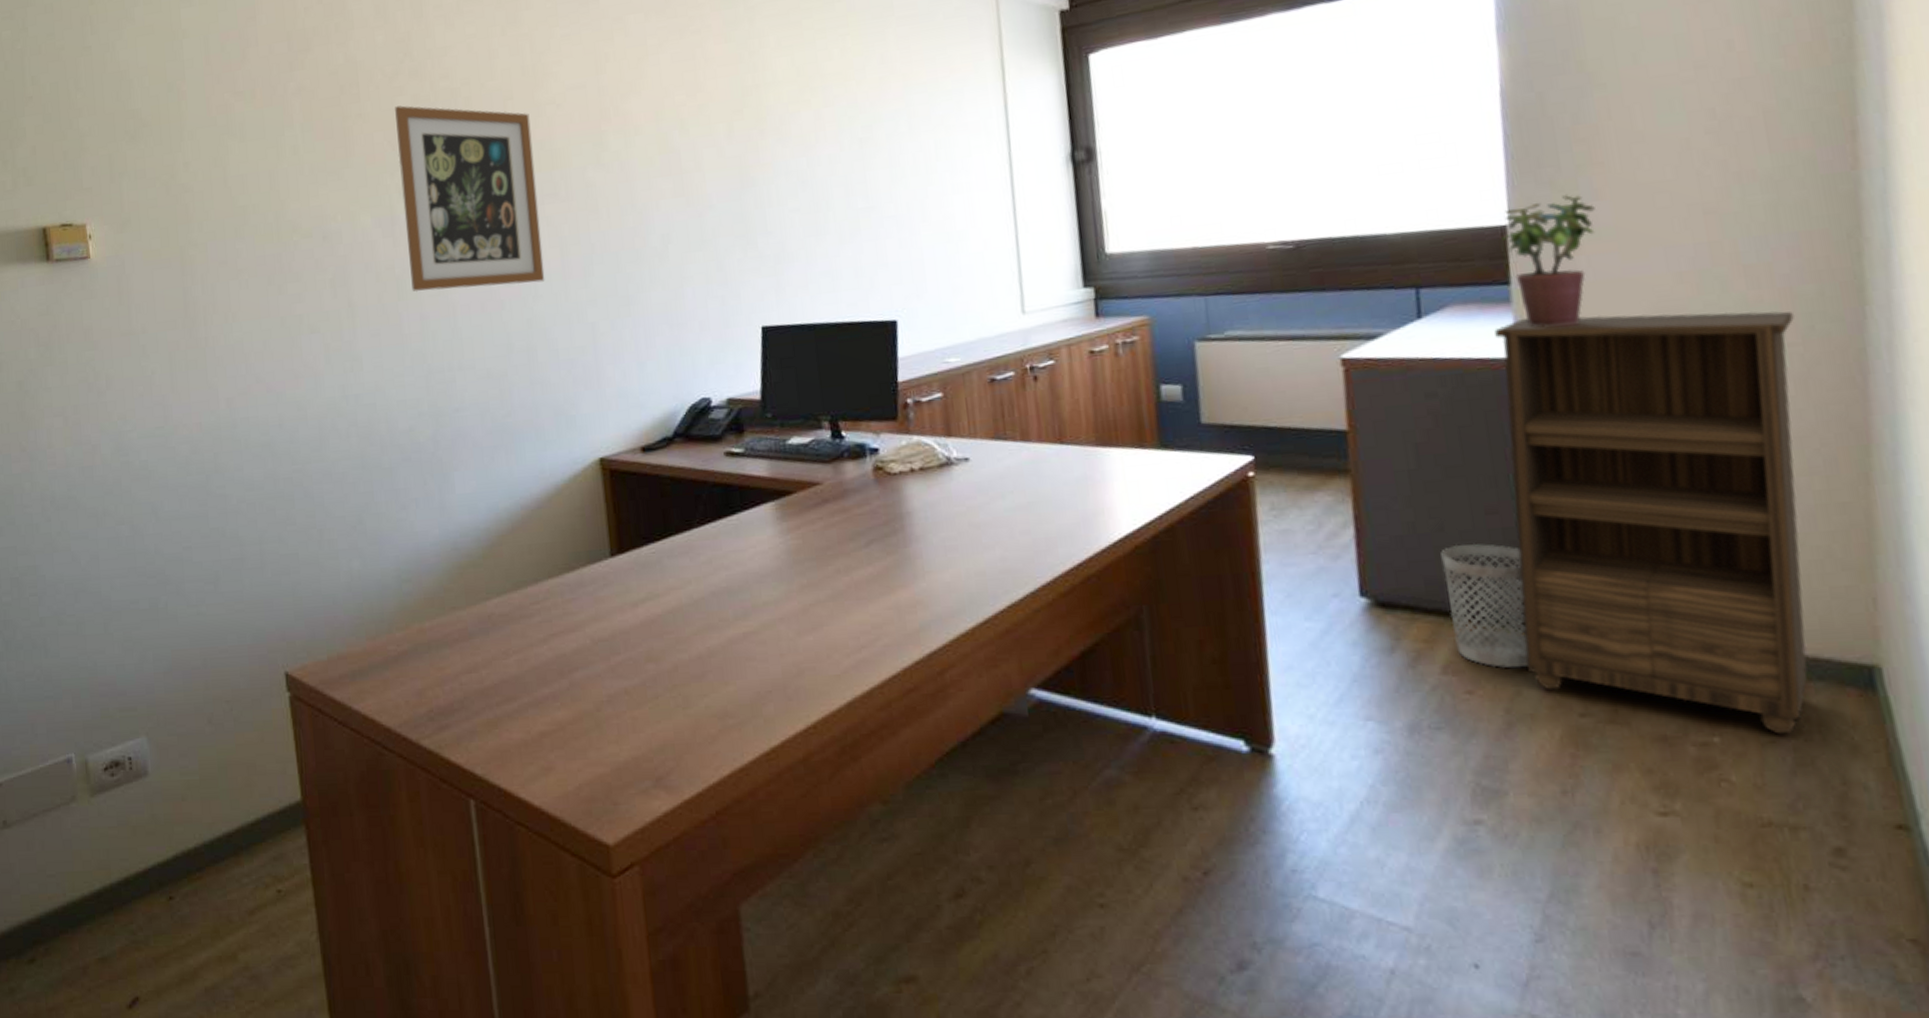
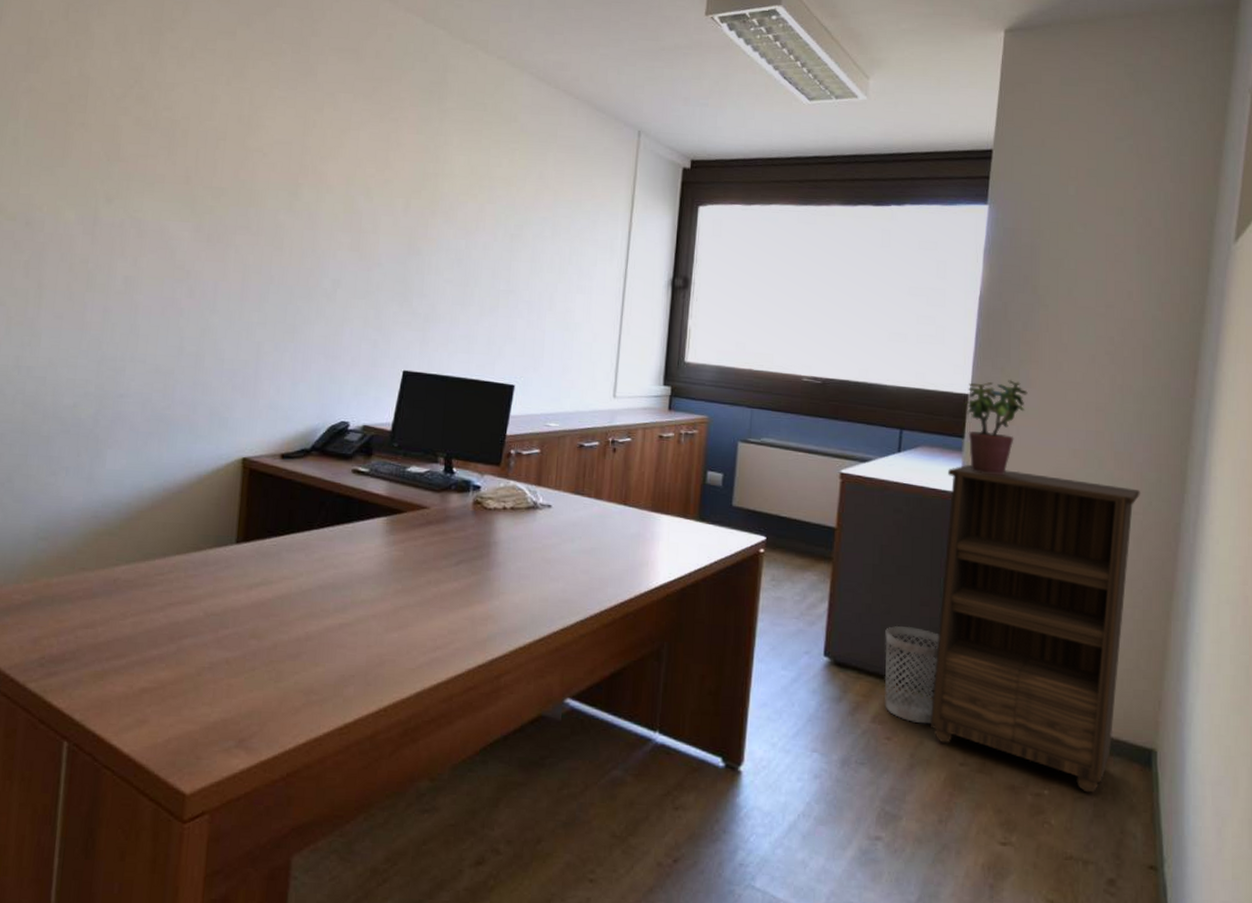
wall art: present [395,105,545,292] -> none [101,124,238,299]

